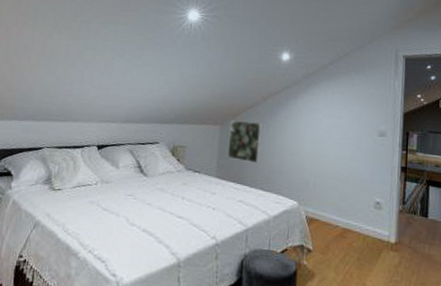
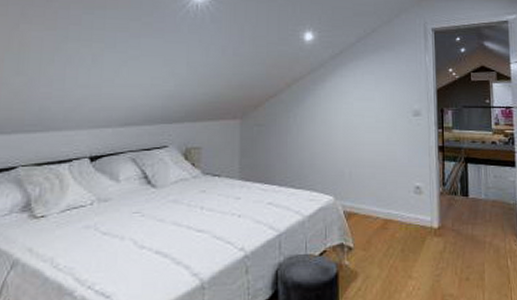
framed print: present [227,120,262,163] -> none [250,113,289,158]

